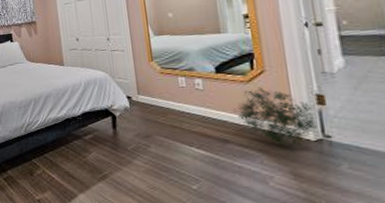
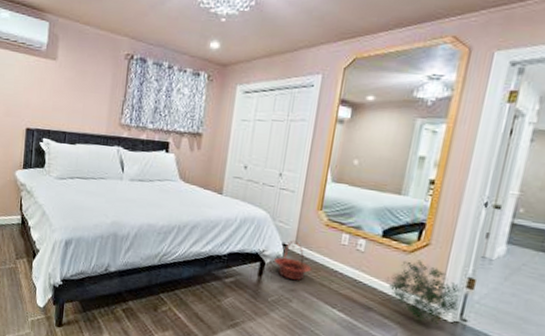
basket: none [123,91,160,126] -> present [274,240,312,280]

